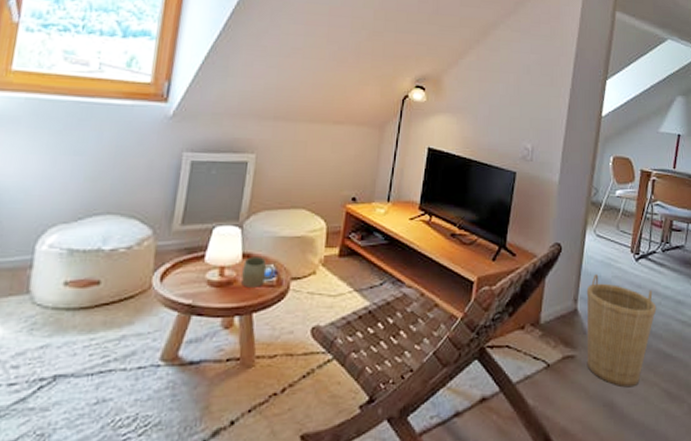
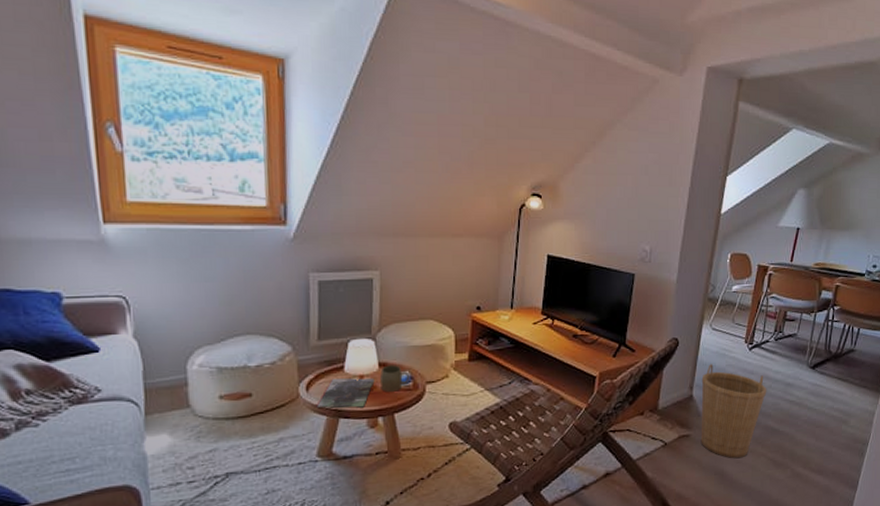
magazine: none [168,268,236,304] -> present [316,378,375,409]

